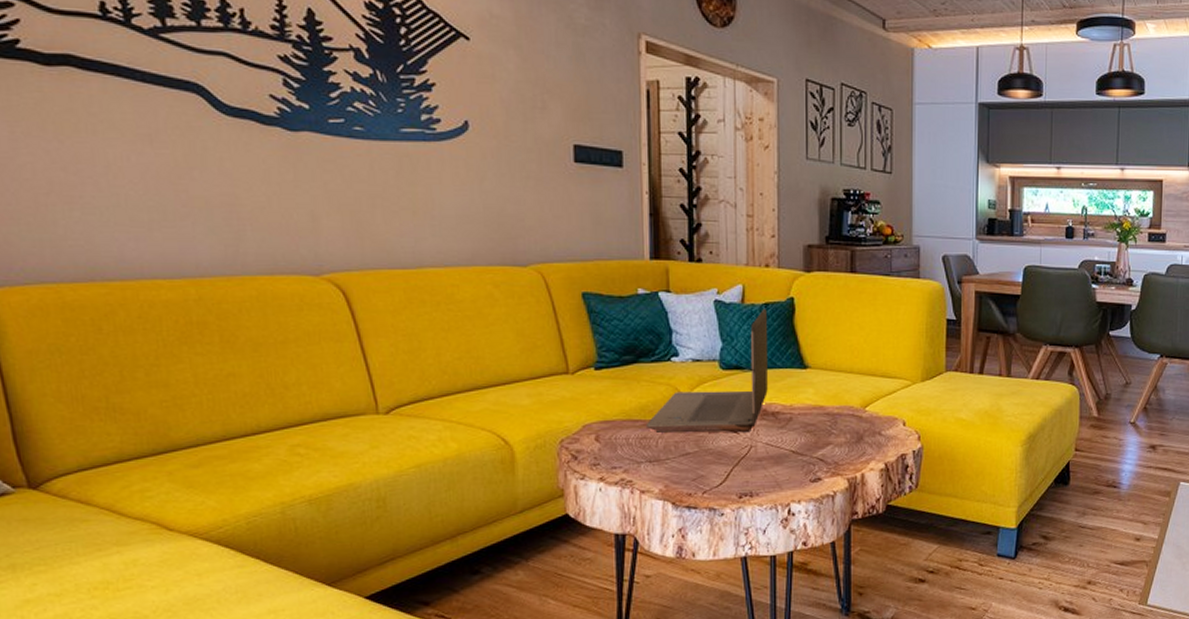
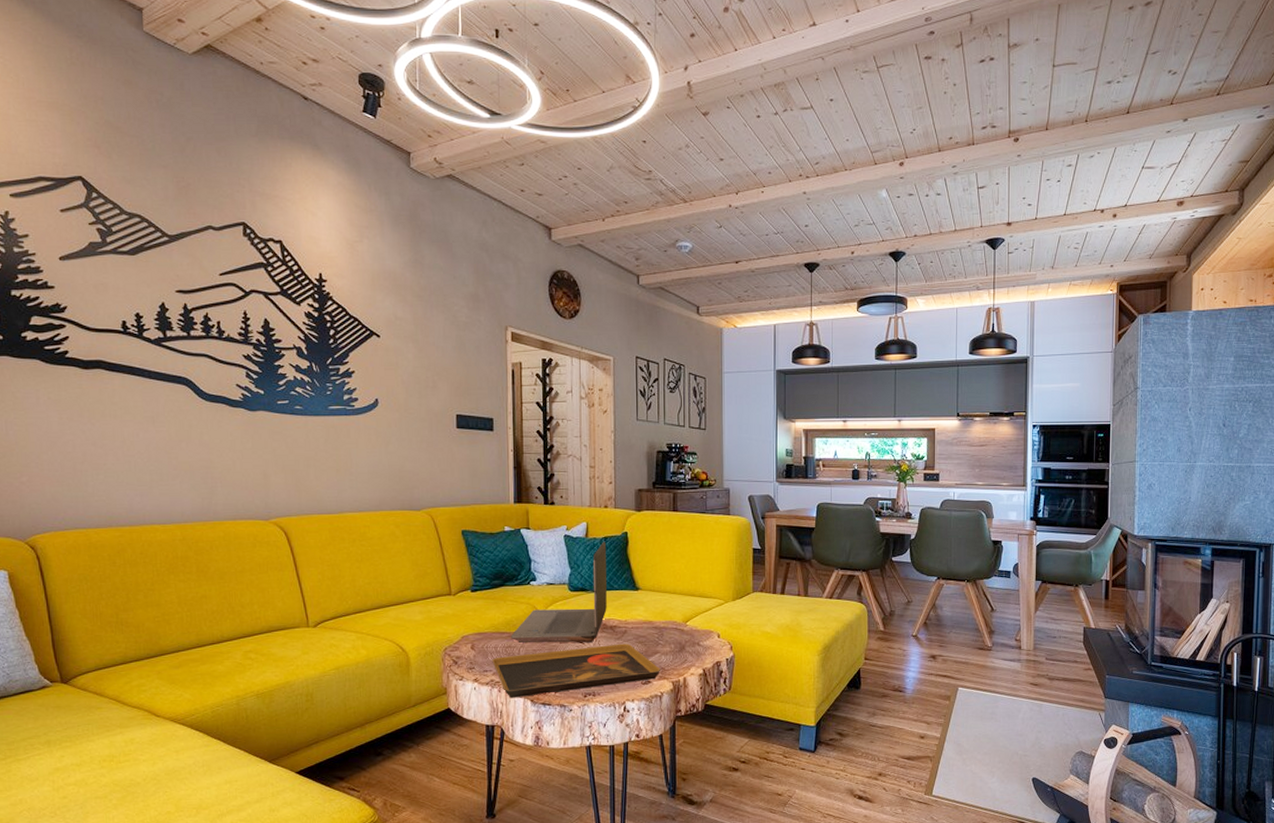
decorative tray: none [622,433,833,501] -> present [492,643,660,698]

